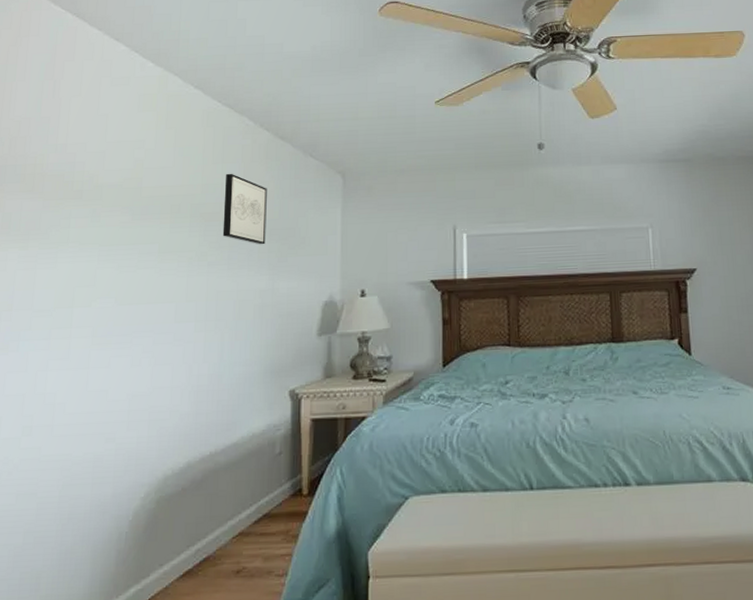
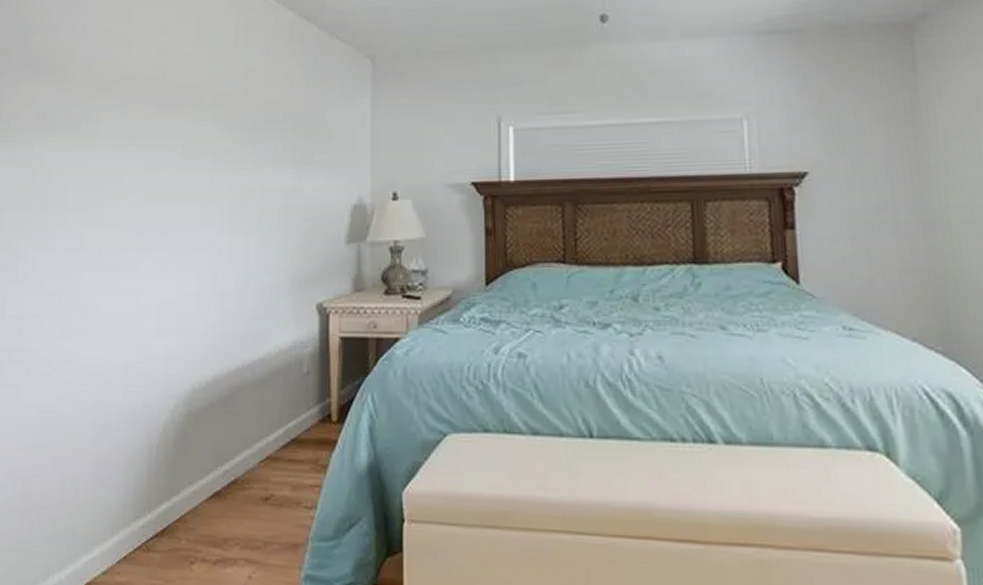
wall art: present [222,173,267,245] -> none [246,59,291,140]

